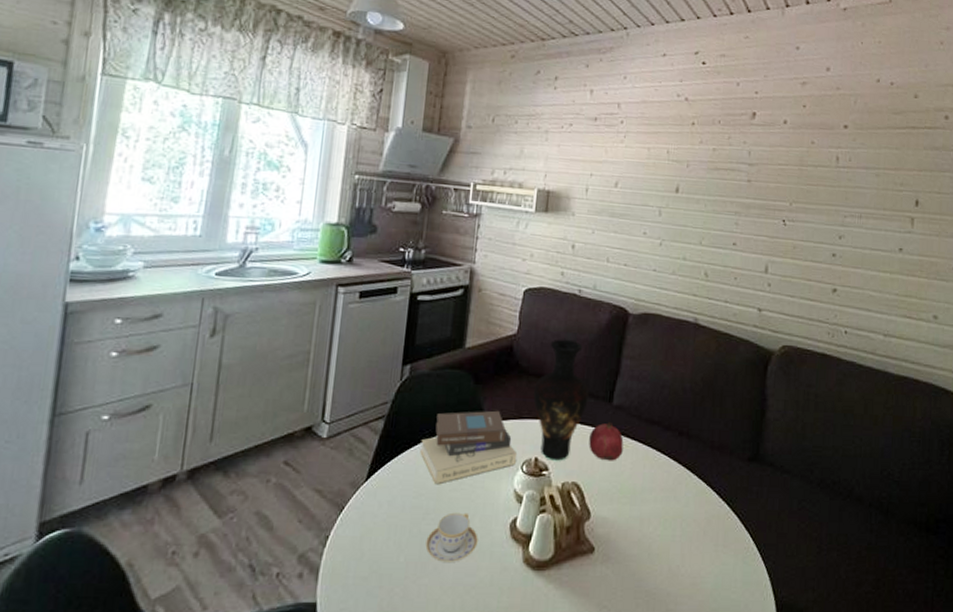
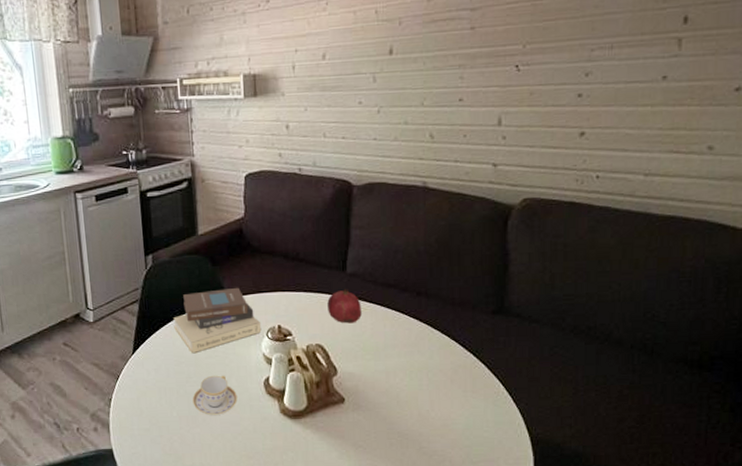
vase: present [533,339,589,459] -> none [267,217,322,326]

